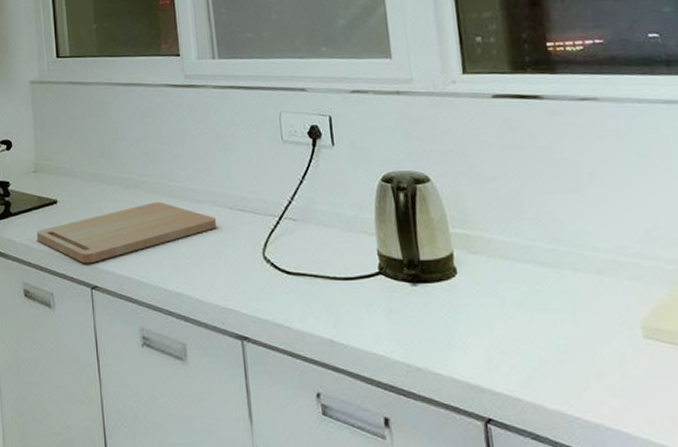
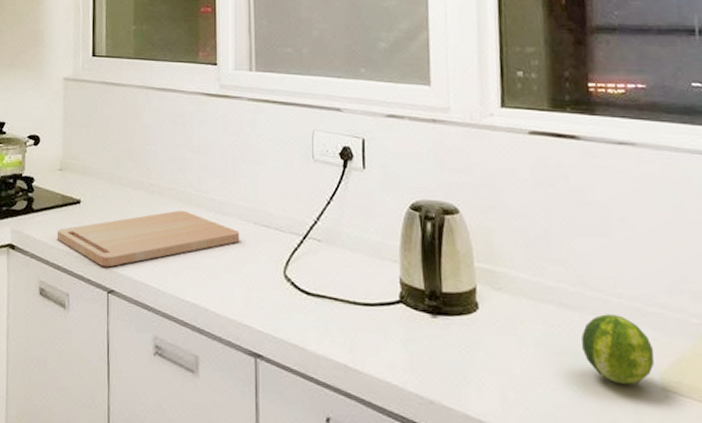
fruit: none [560,268,634,336] -> present [582,314,654,385]

